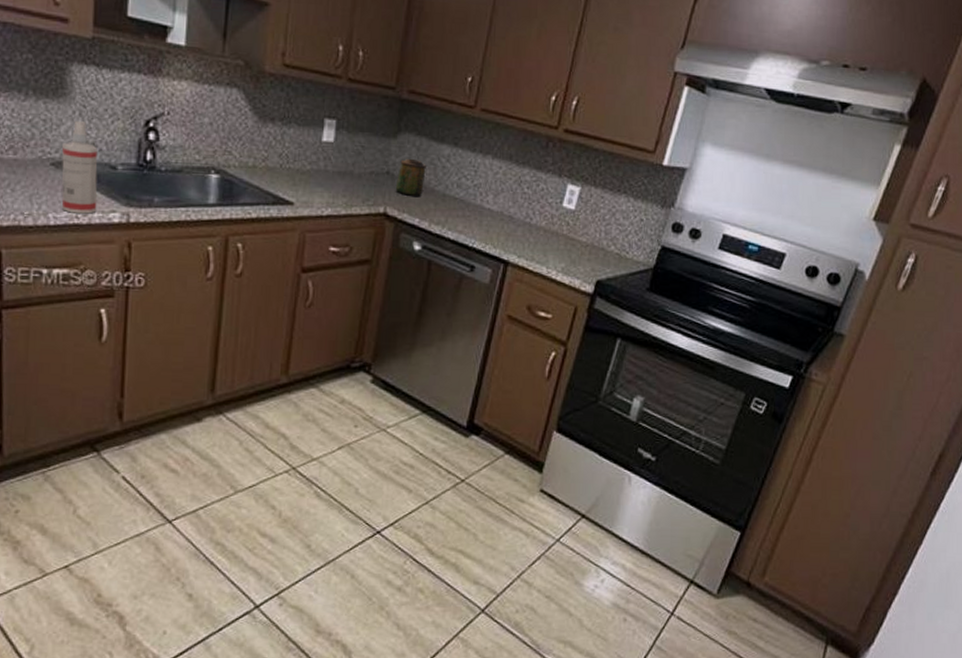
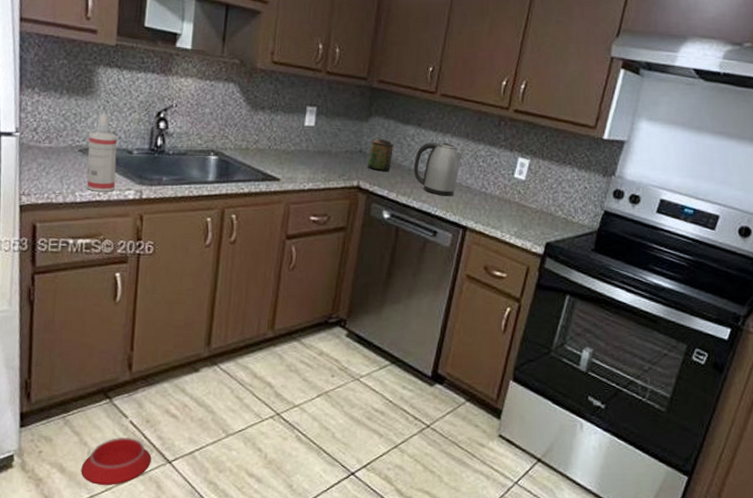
pet bowl: none [66,495,148,548] -> present [81,437,152,485]
kettle: none [448,164,505,227] -> present [413,142,463,196]

